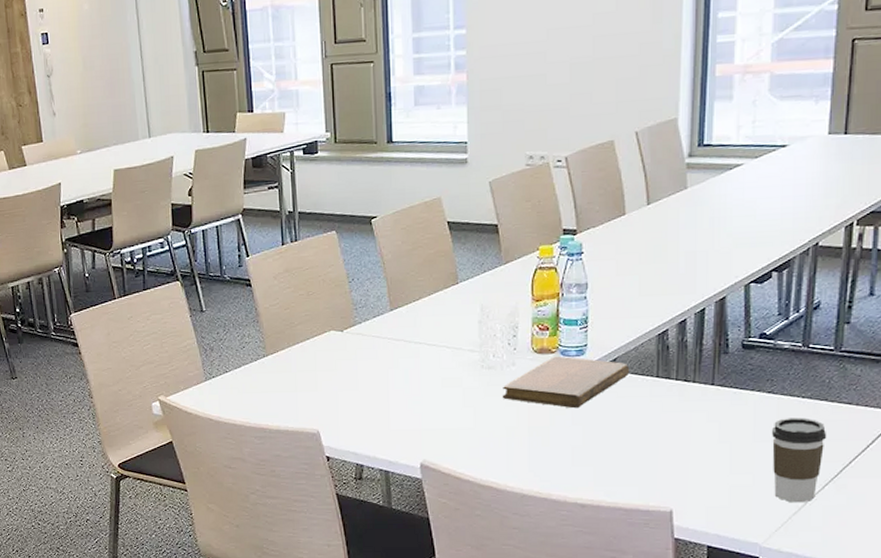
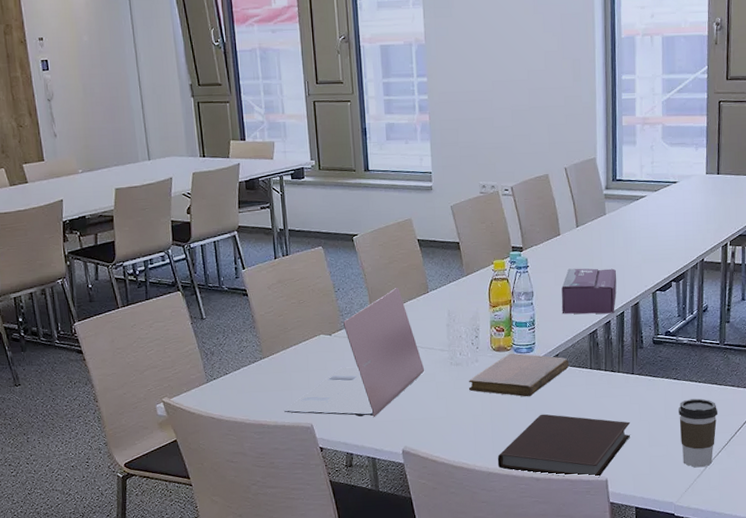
laptop: none [287,277,450,426] -> present [283,287,425,418]
notebook: none [534,429,707,508] -> present [497,414,631,478]
tissue box: none [623,254,698,311] -> present [561,268,617,314]

